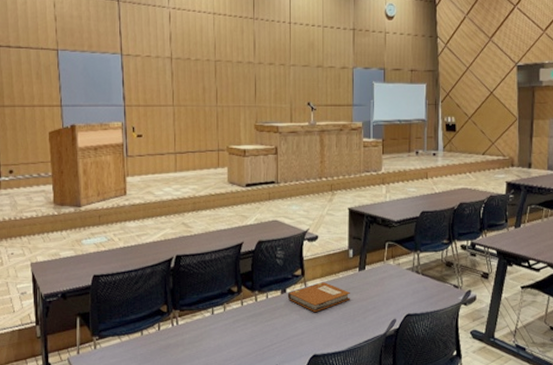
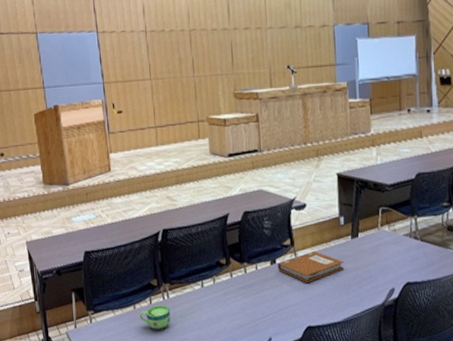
cup: none [146,332,179,357] -> present [139,305,171,330]

